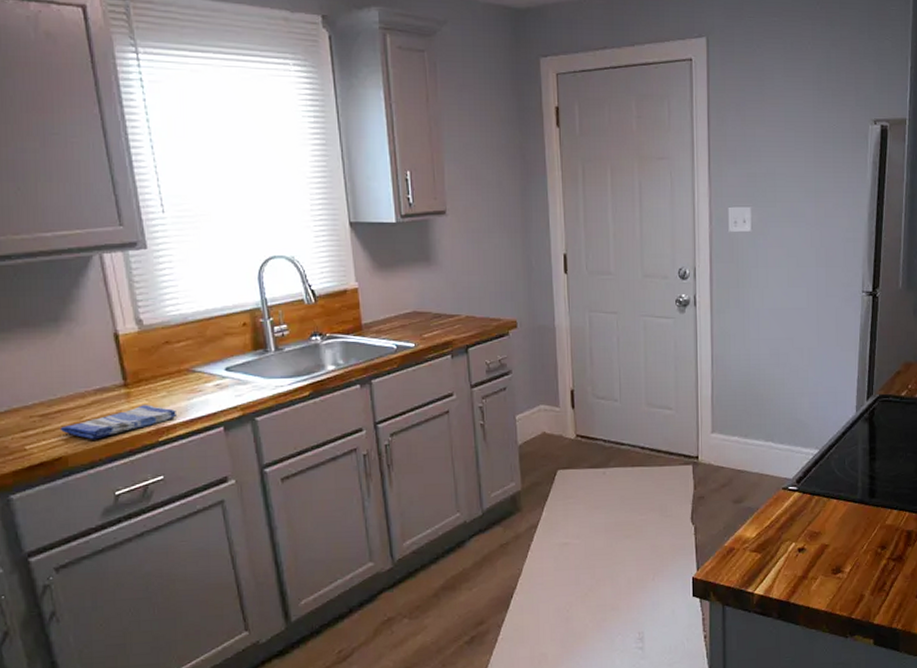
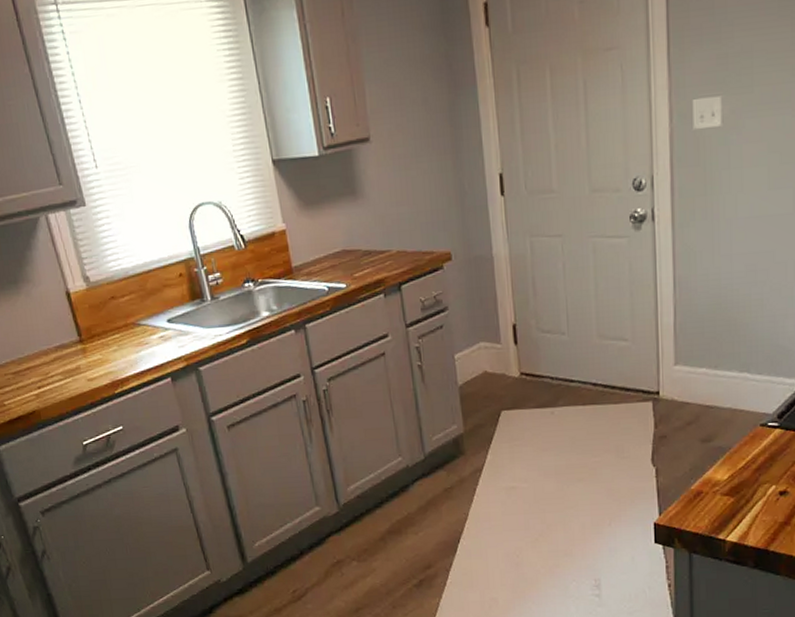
dish towel: present [59,404,178,440] -> none [30,359,129,394]

